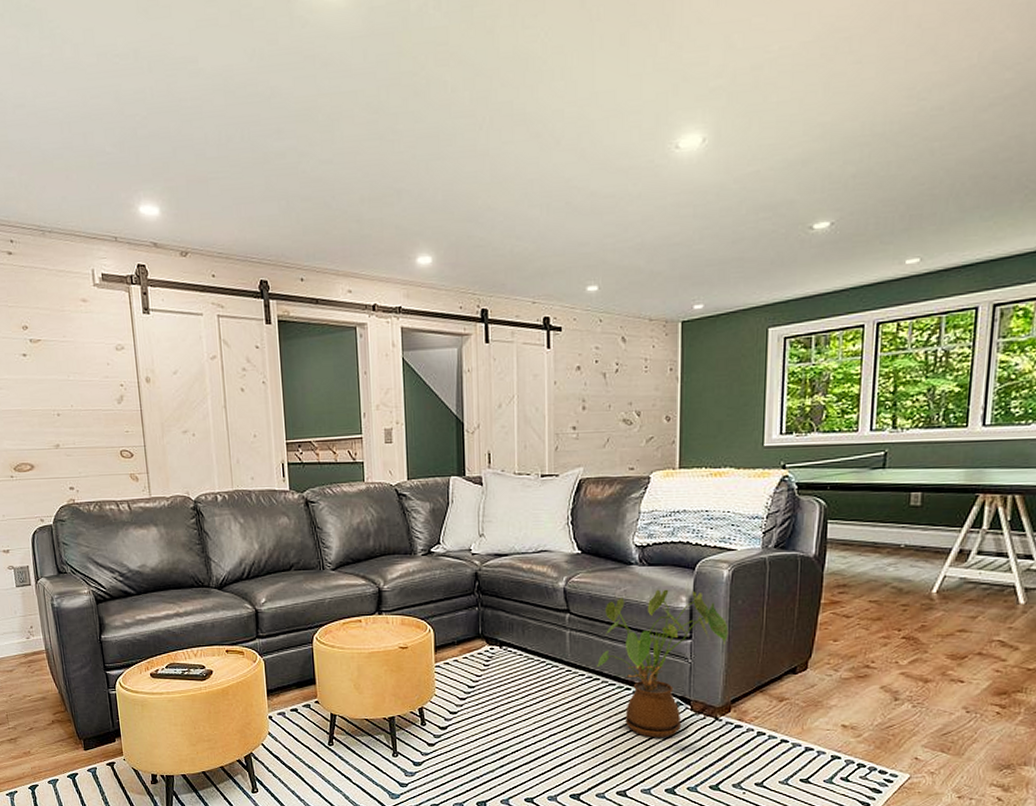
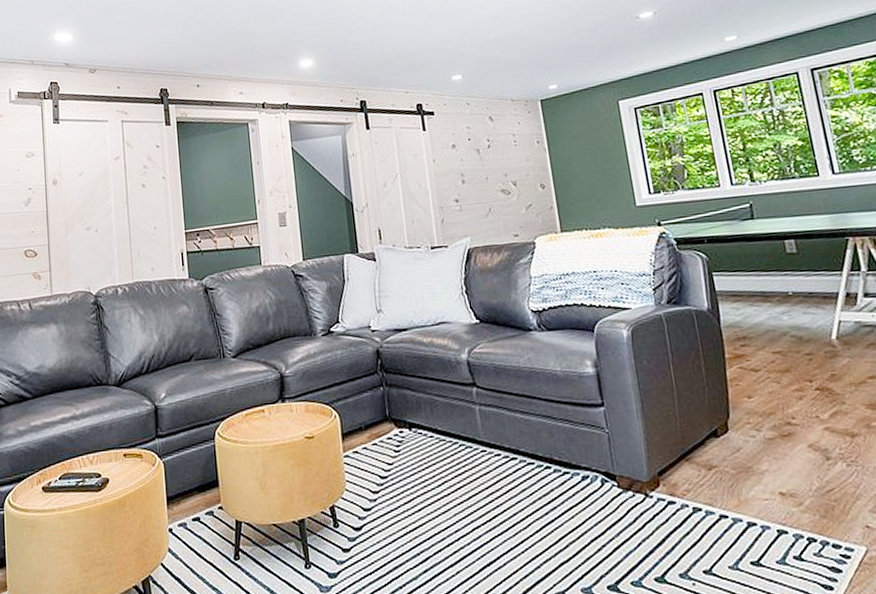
house plant: present [597,589,728,738] -> none [511,354,641,524]

